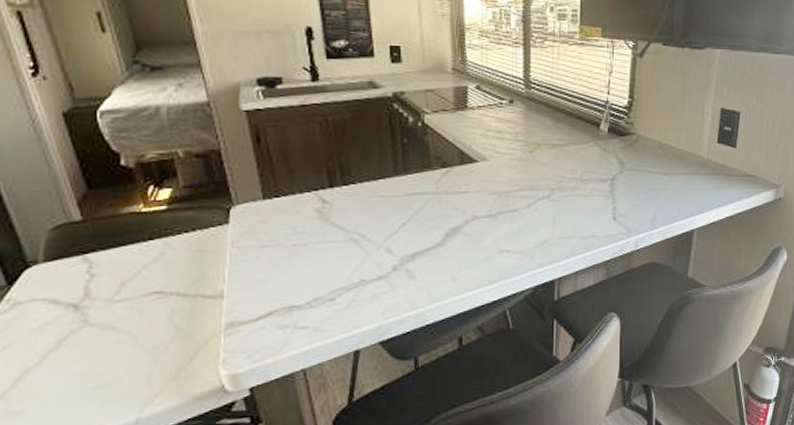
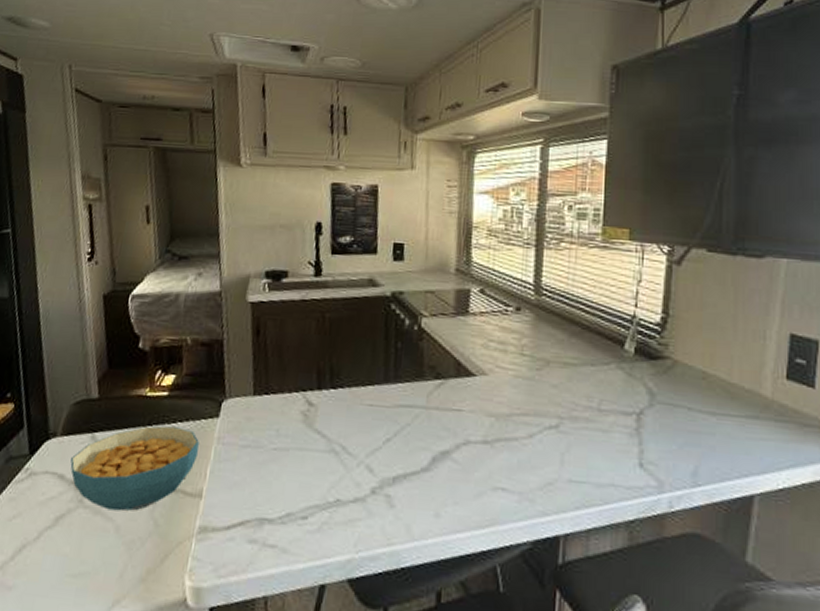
cereal bowl: none [63,238,211,324] -> present [70,426,199,511]

